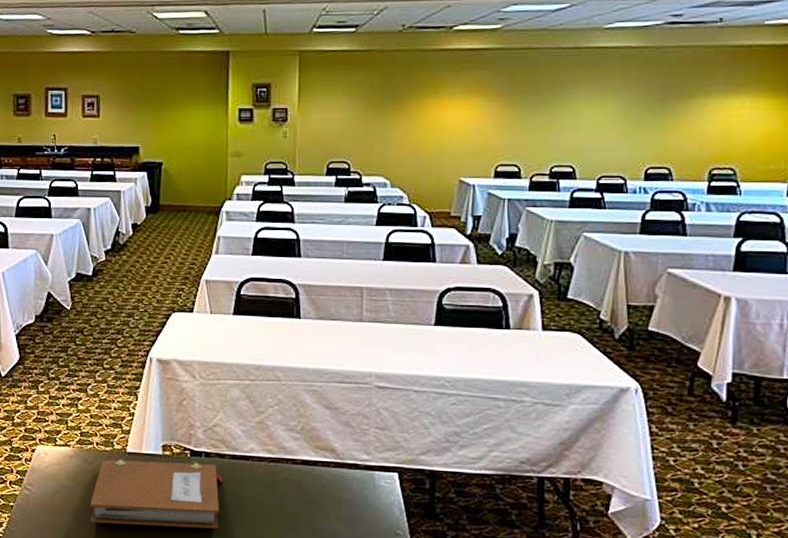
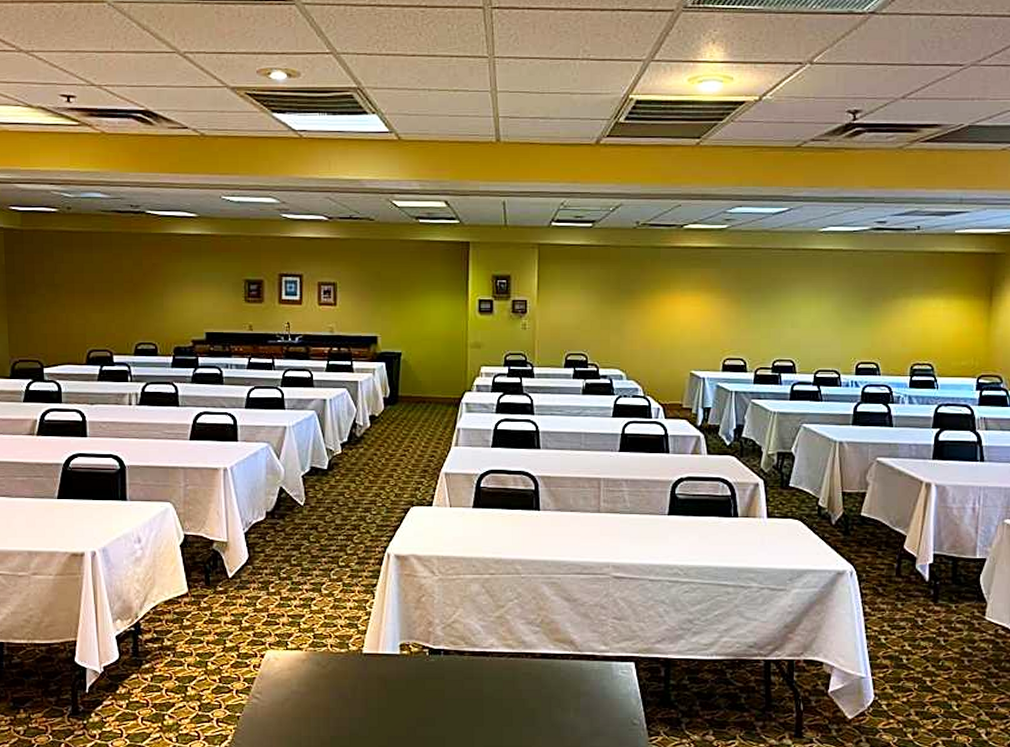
notebook: present [89,459,222,529] -> none [323,661,461,730]

